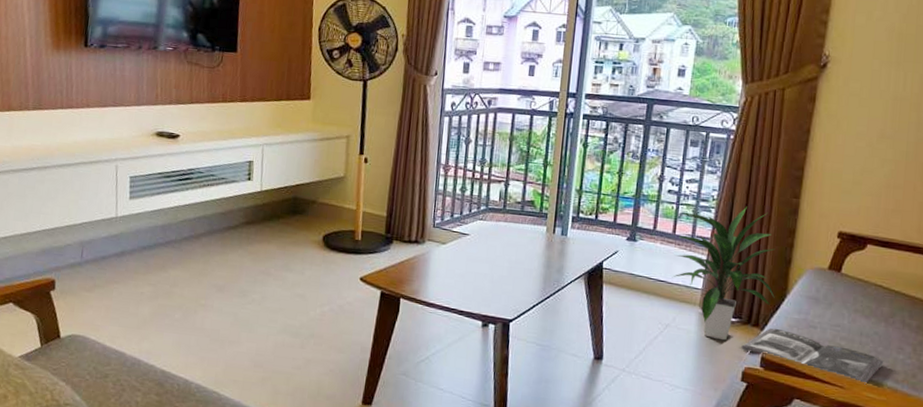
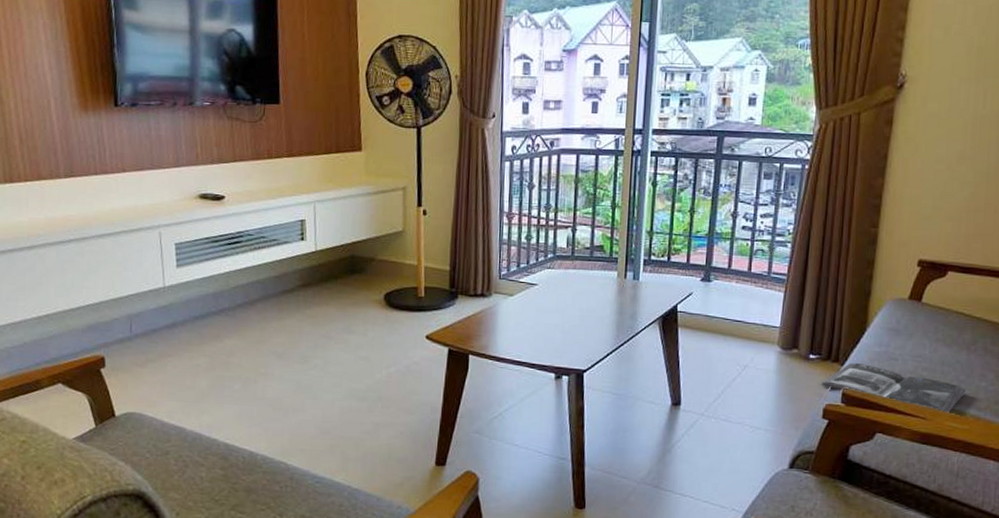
indoor plant: present [673,206,775,341] -> none [750,239,855,379]

